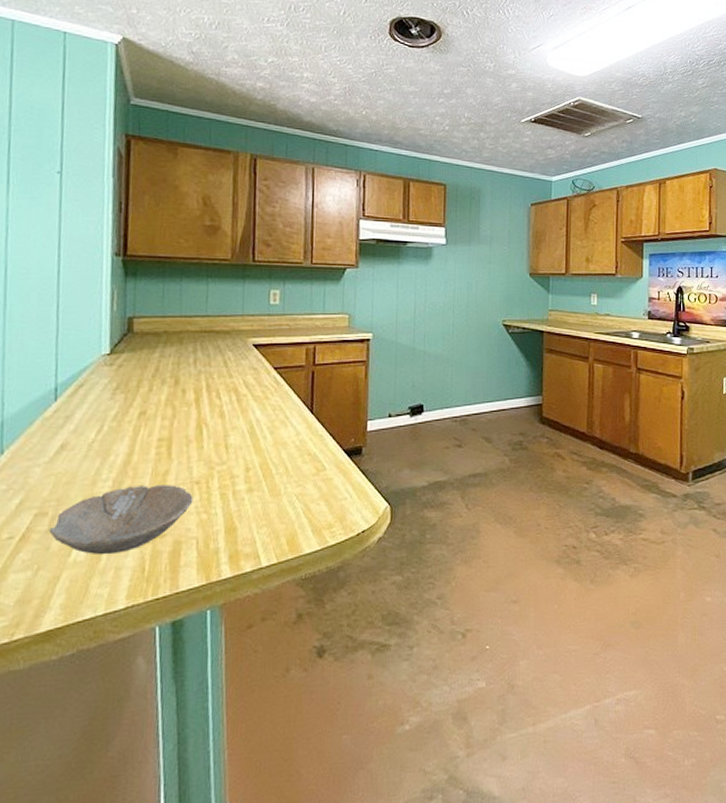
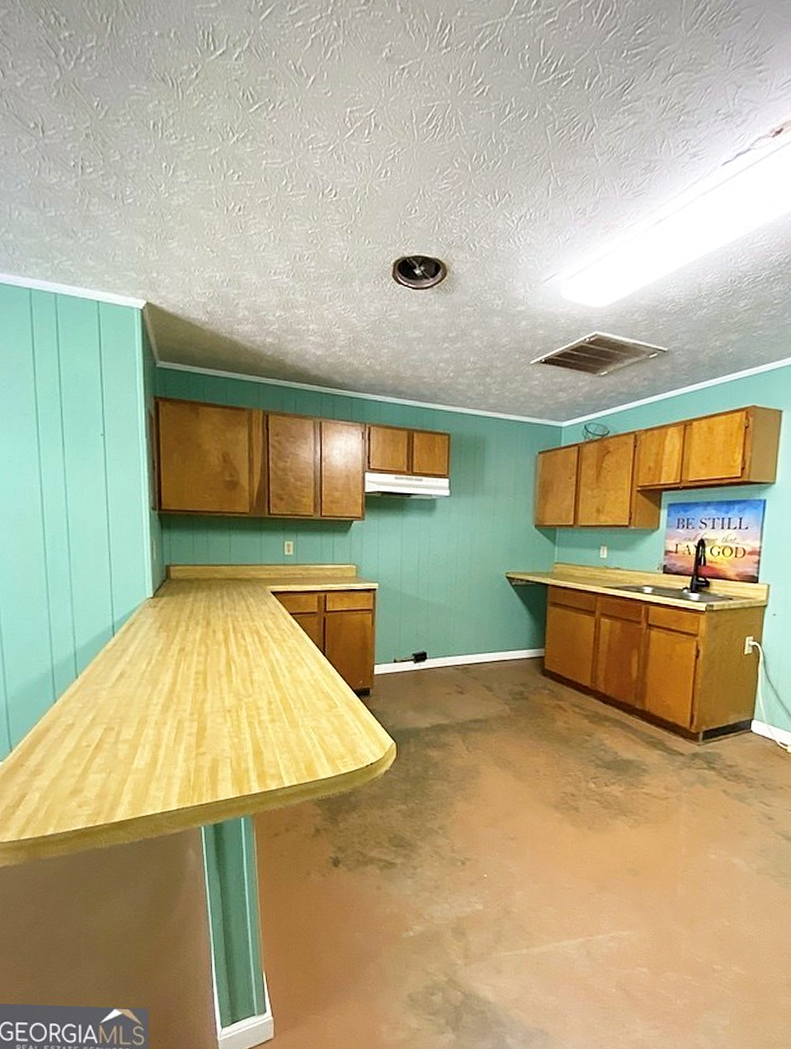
bowl: present [49,485,193,555] -> none [116,711,226,766]

